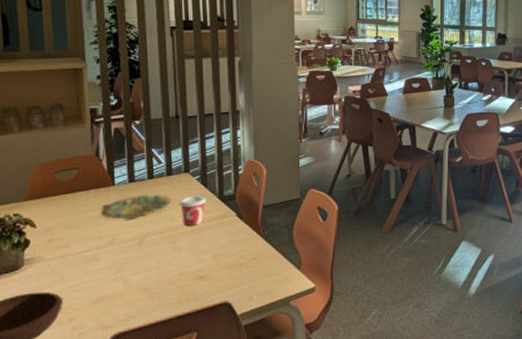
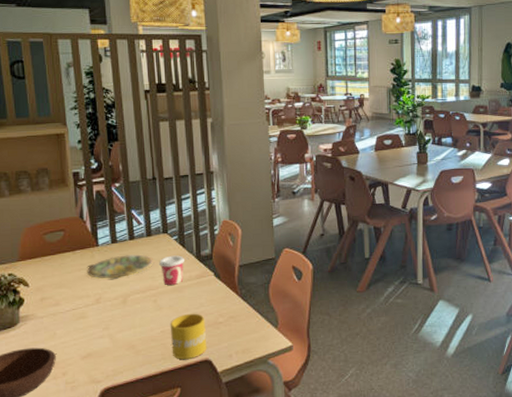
mug: none [188,254,227,303] -> present [170,313,207,360]

